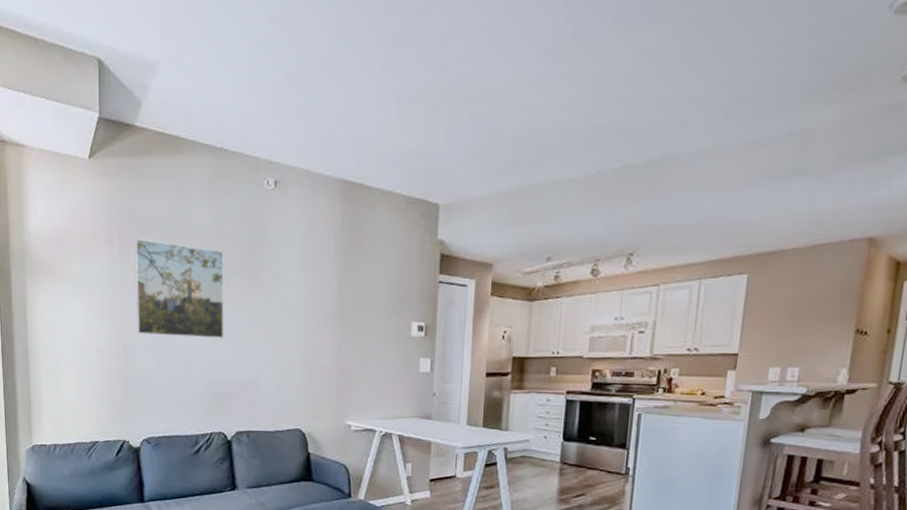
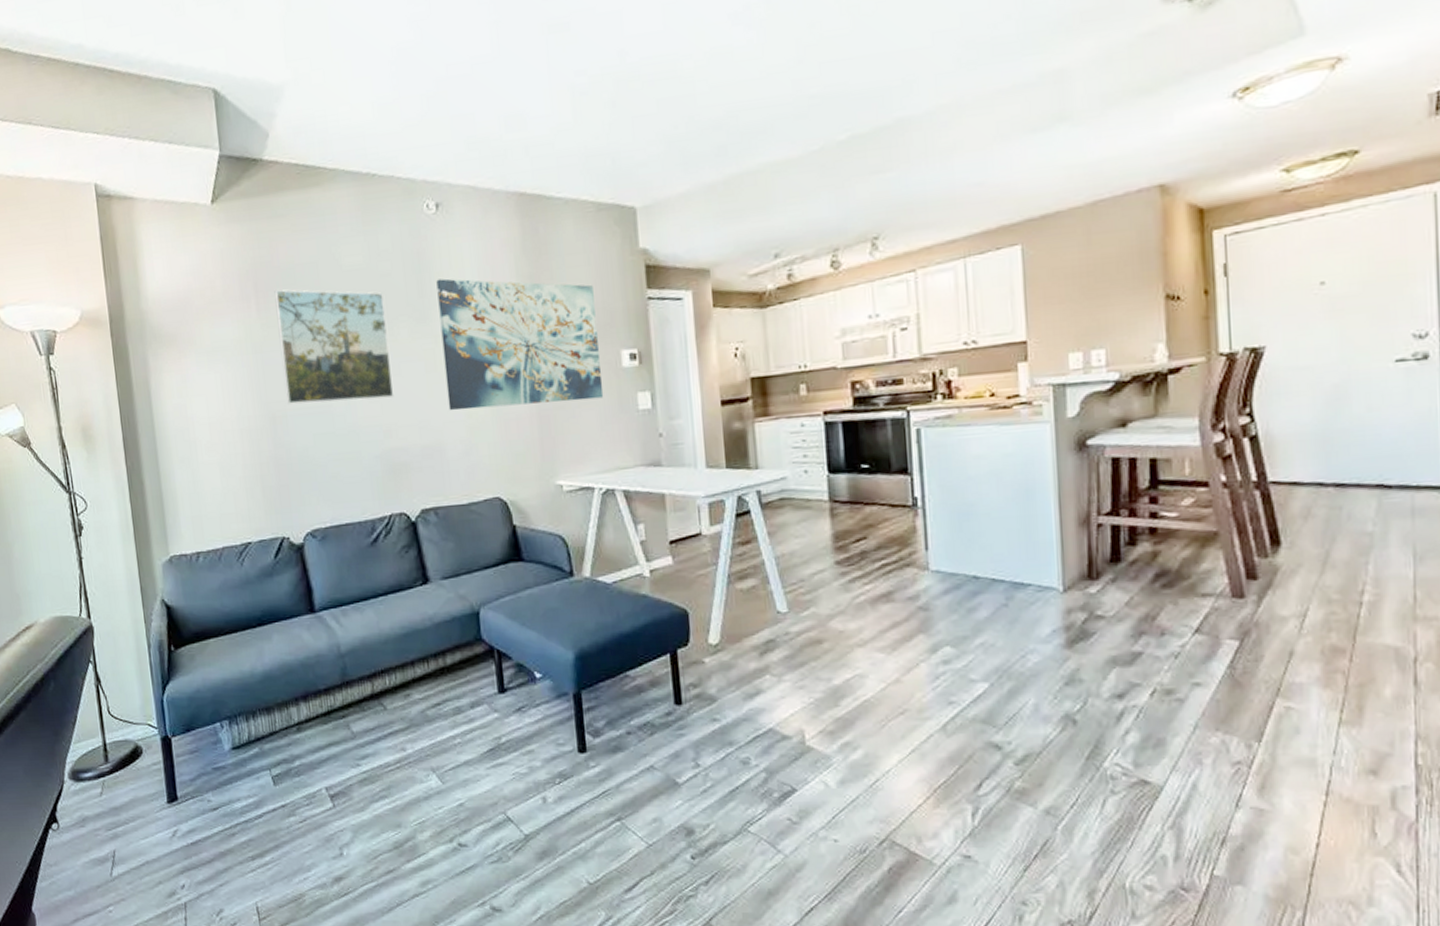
wall art: none [267,245,396,359] -> present [436,278,604,411]

